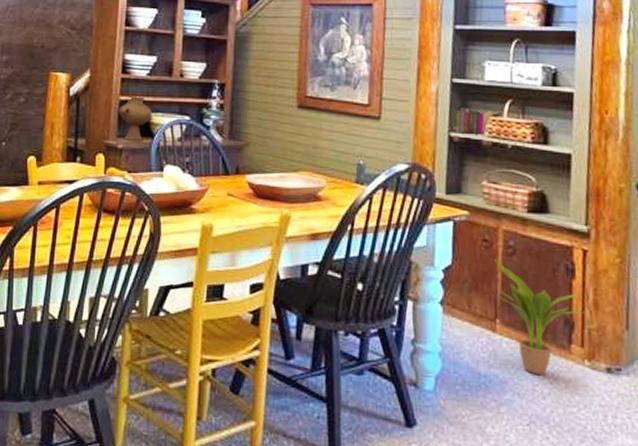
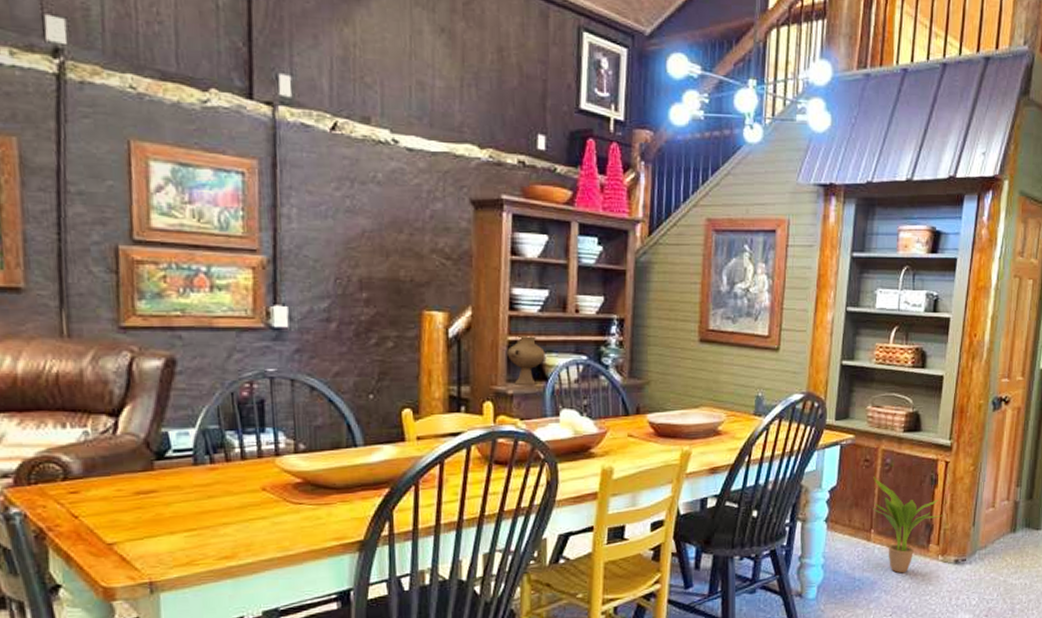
books: present [452,108,525,150] -> none [844,336,906,374]

